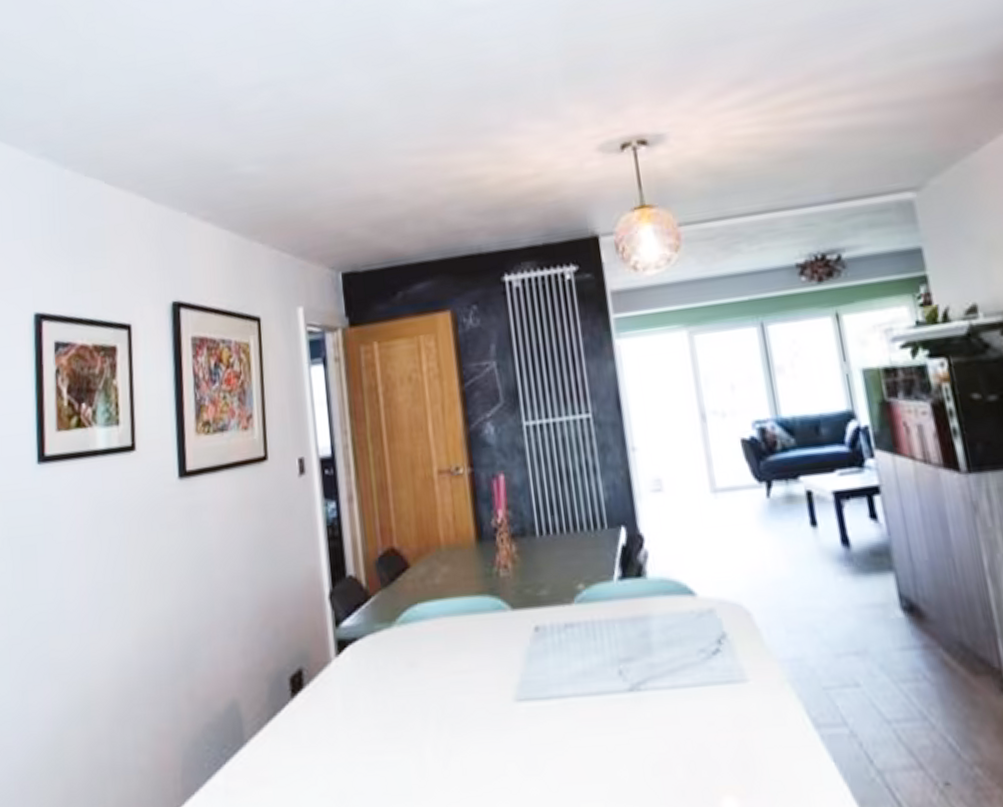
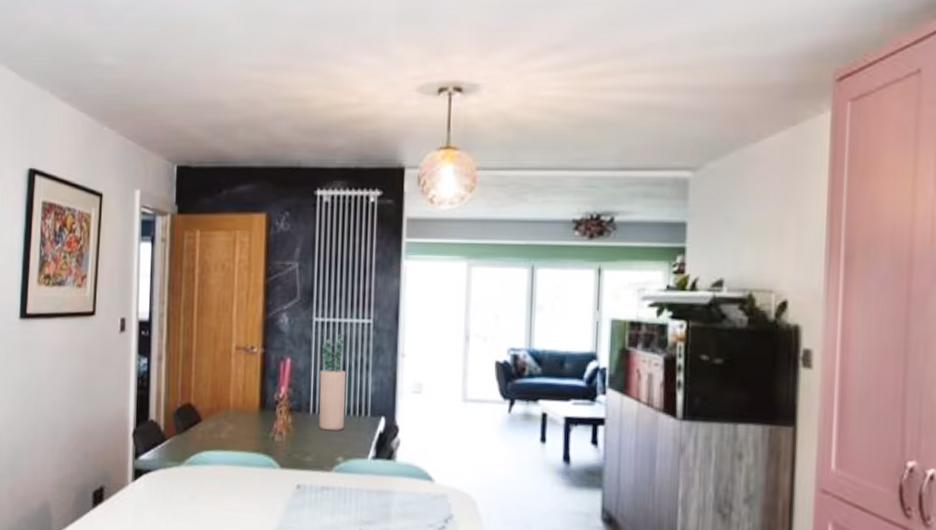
vase: none [538,430,580,555] -> present [318,329,346,432]

